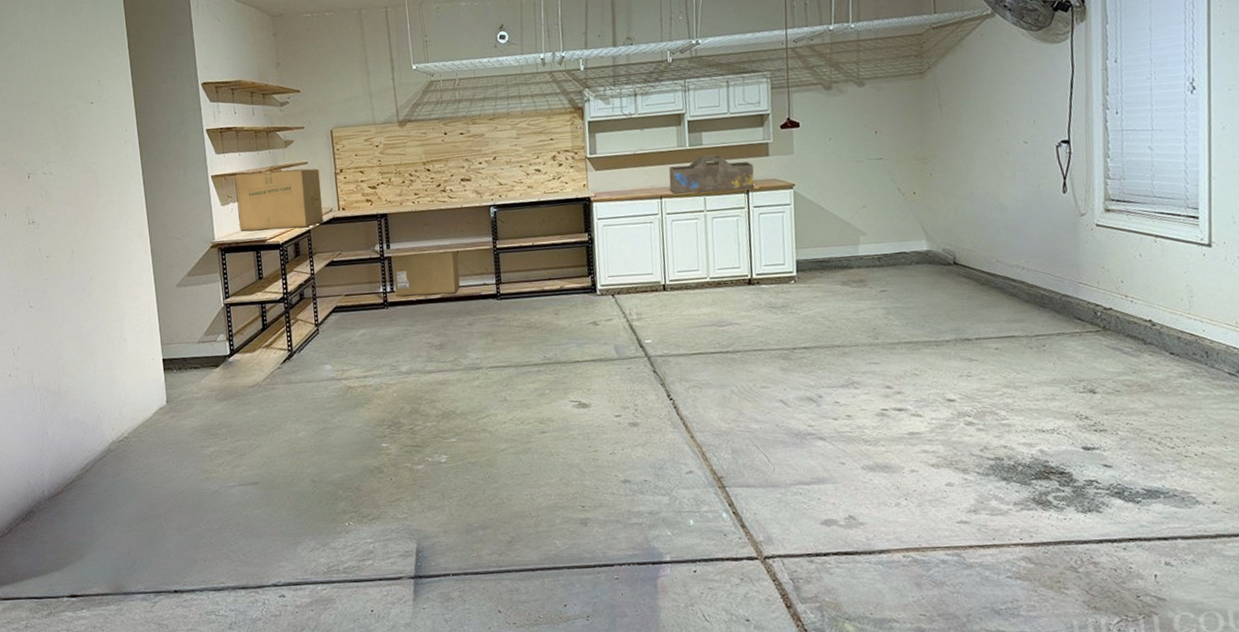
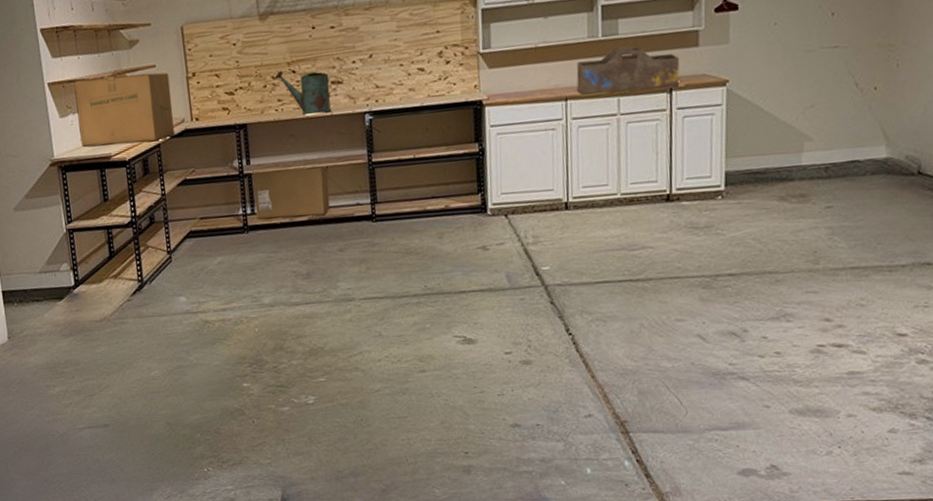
watering can: none [411,168,468,207] -> present [274,70,339,115]

